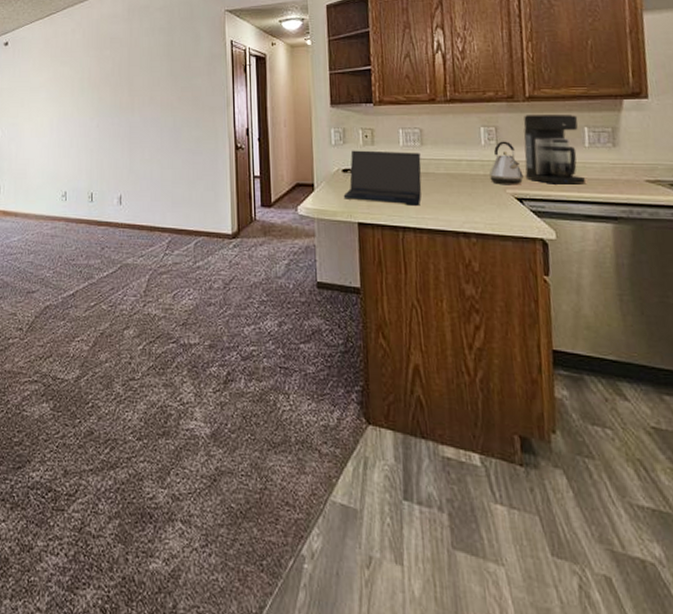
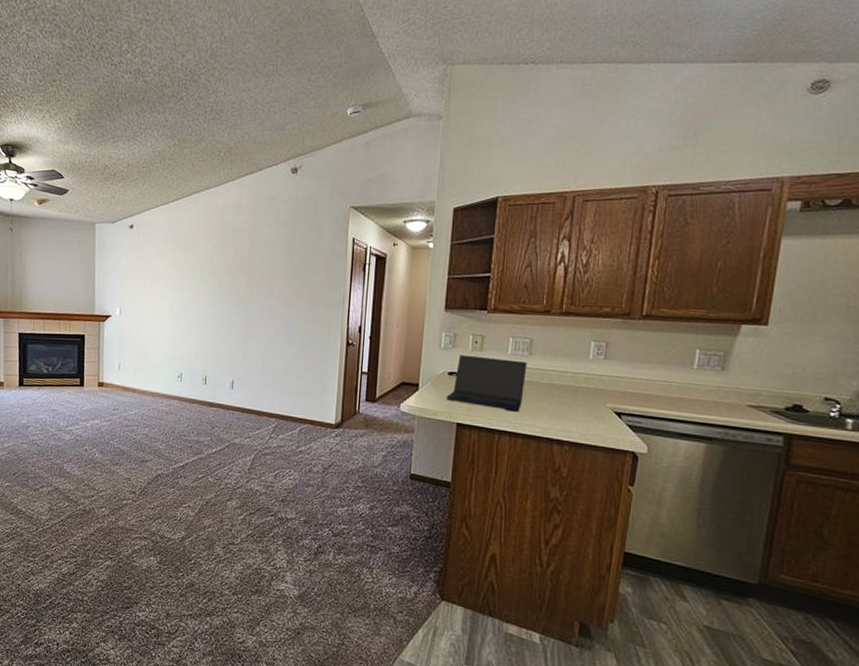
kettle: present [488,141,524,186] -> none [591,356,626,400]
coffee maker: present [523,115,585,185] -> none [627,333,692,404]

